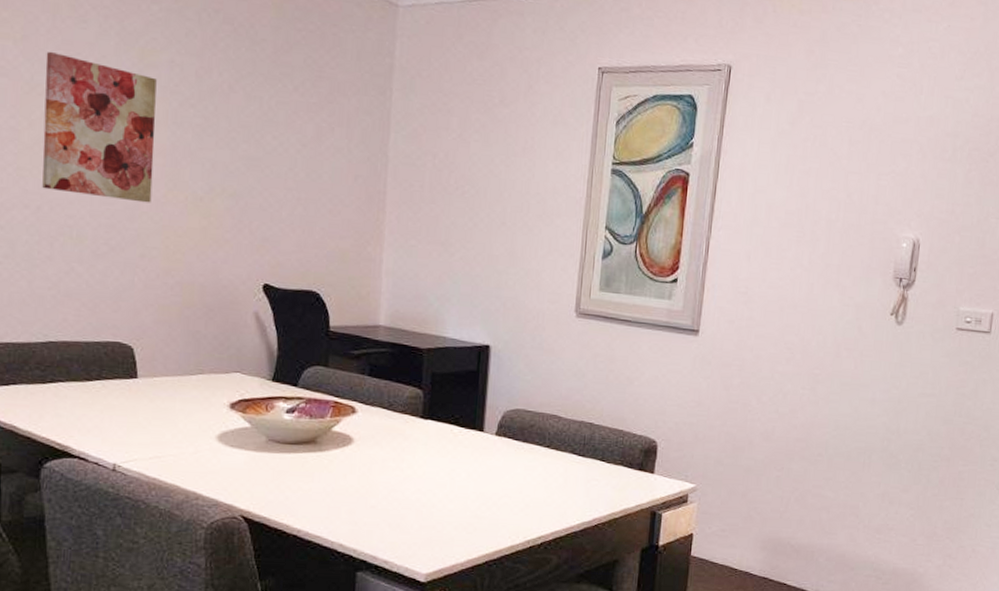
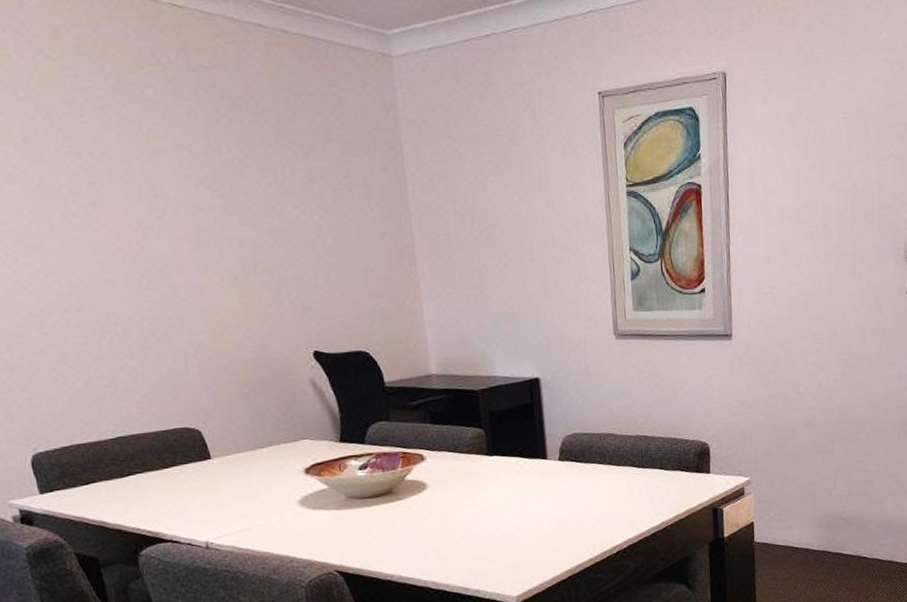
wall art: present [42,51,157,203] -> none [50,151,188,290]

